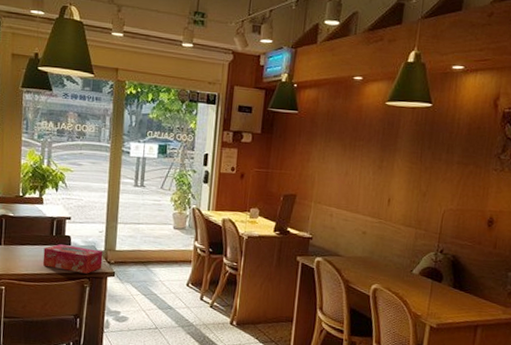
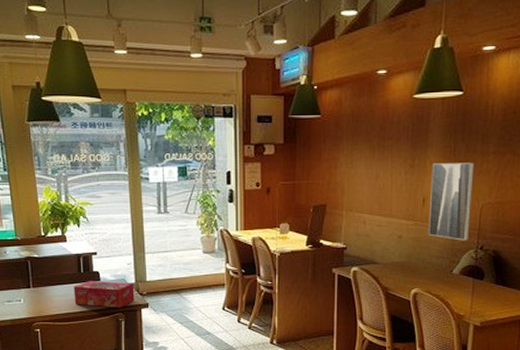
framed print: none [391,167,439,243] -> present [428,163,475,241]

